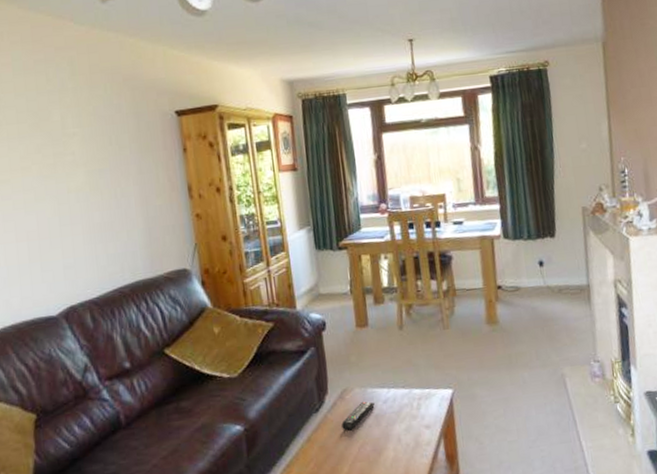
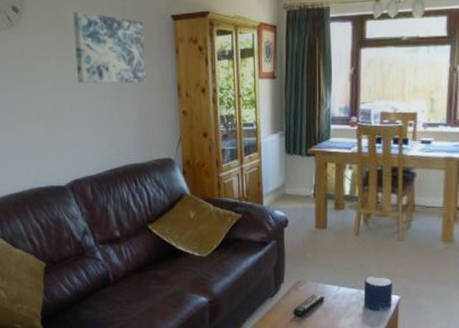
wall art: none [56,112,151,194] -> present [72,11,146,83]
candle: none [414,371,446,410] -> present [363,277,392,311]

